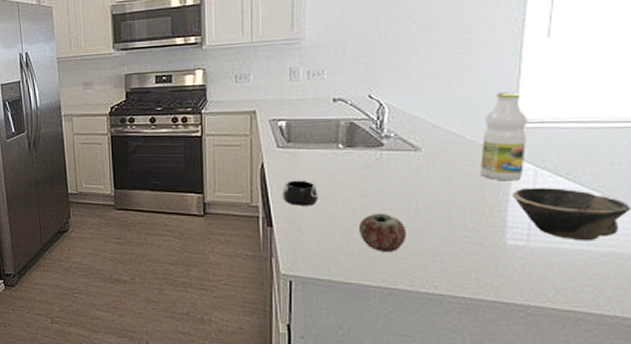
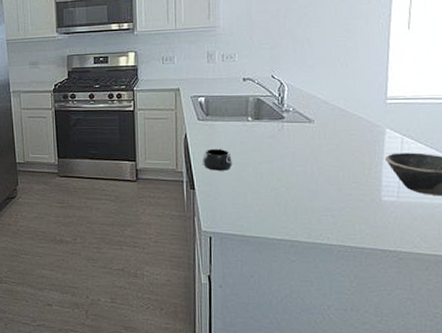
apple: present [359,213,406,252] -> none [266,176,304,209]
bottle: present [480,92,528,181] -> none [360,74,395,148]

